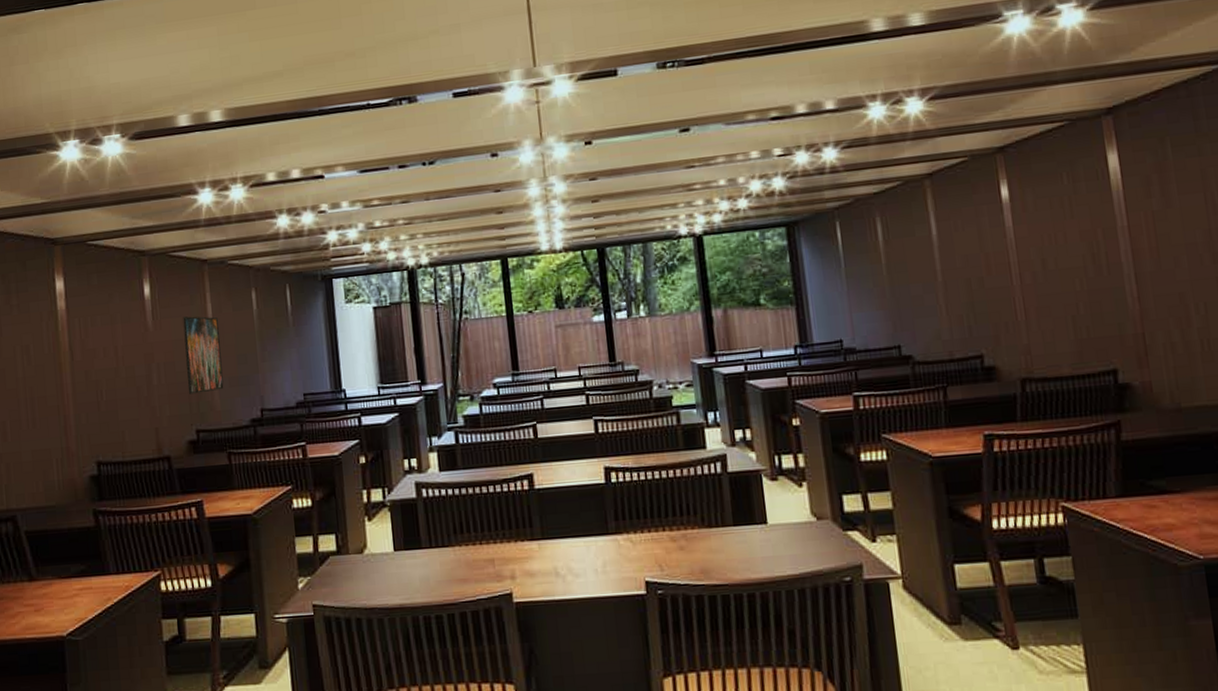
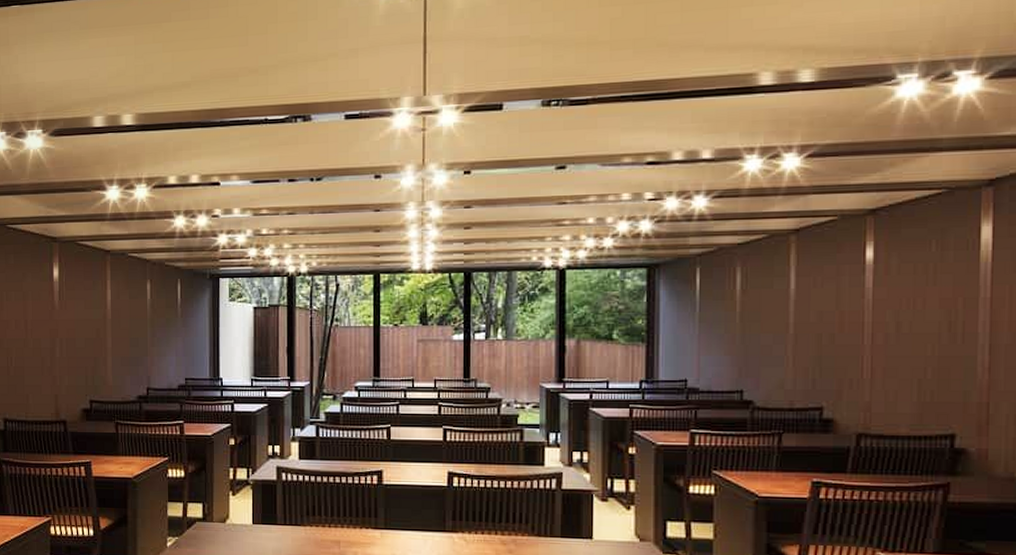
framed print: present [183,316,224,395] -> none [85,300,117,369]

